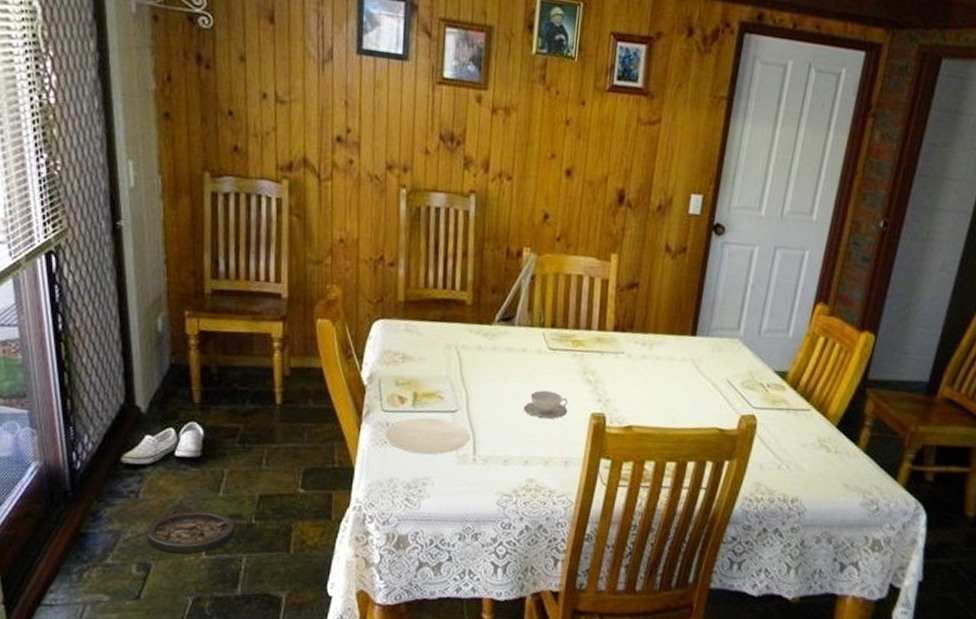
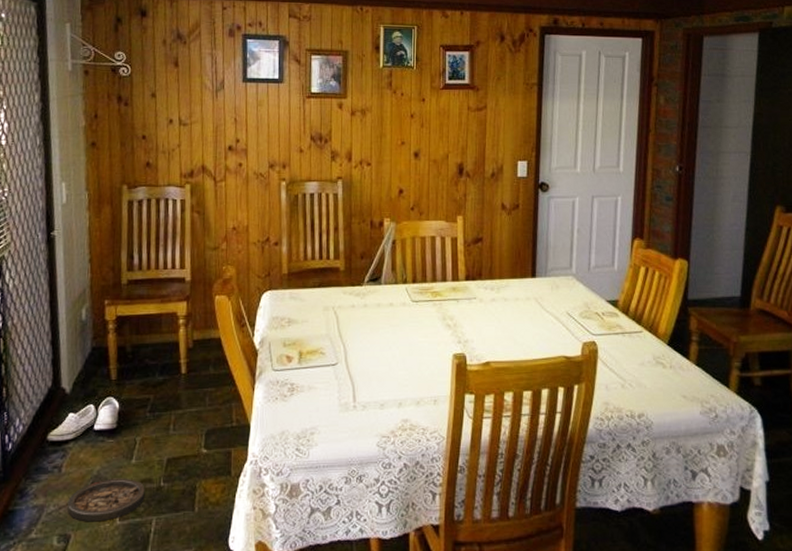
plate: present [385,417,471,455] -> none [276,372,350,406]
teacup: present [523,390,568,420] -> none [394,338,433,364]

